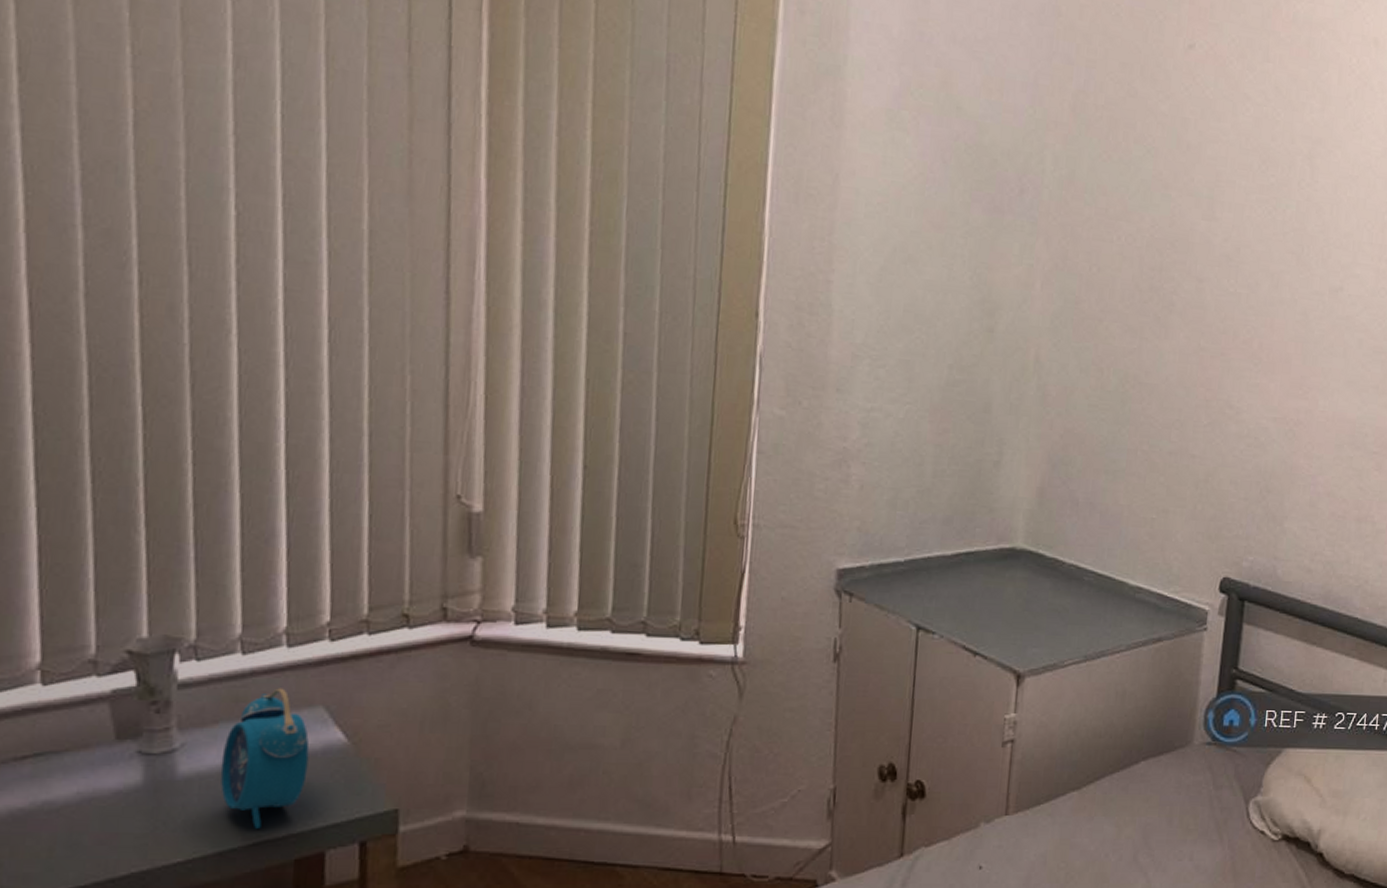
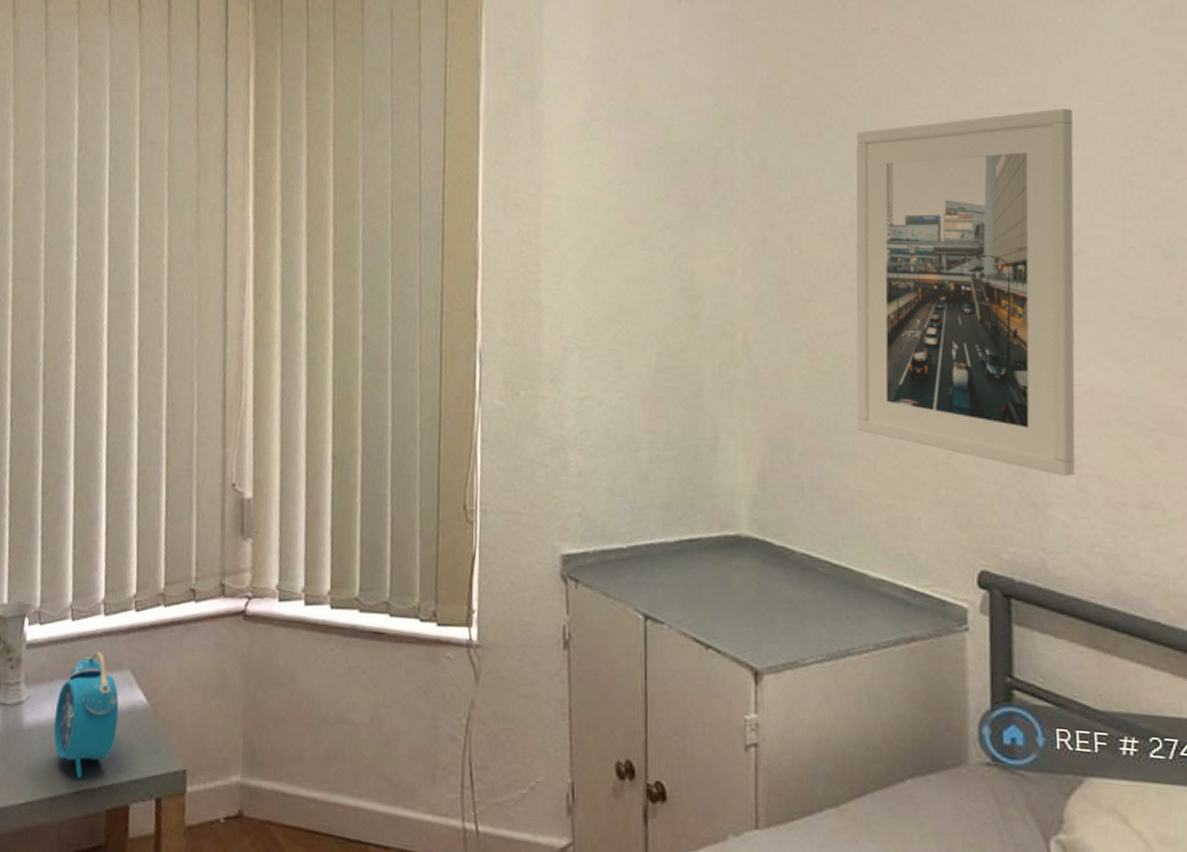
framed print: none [1131,149,1354,493] -> present [856,108,1076,476]

